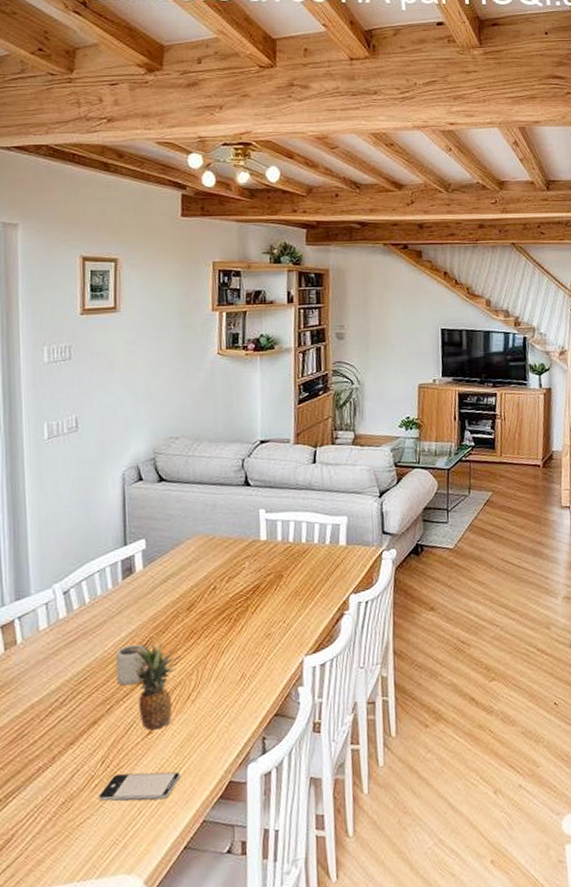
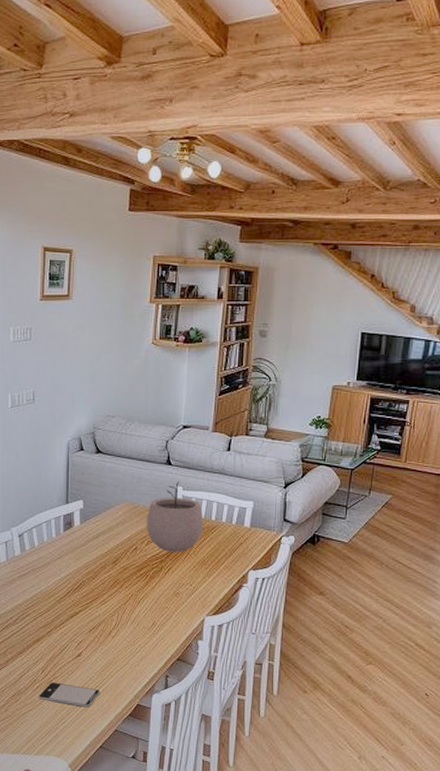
cup: present [116,644,148,686] -> none [56,585,79,616]
fruit: present [131,642,182,731] -> none [68,585,107,654]
plant pot: none [225,504,293,587] -> present [147,482,203,553]

